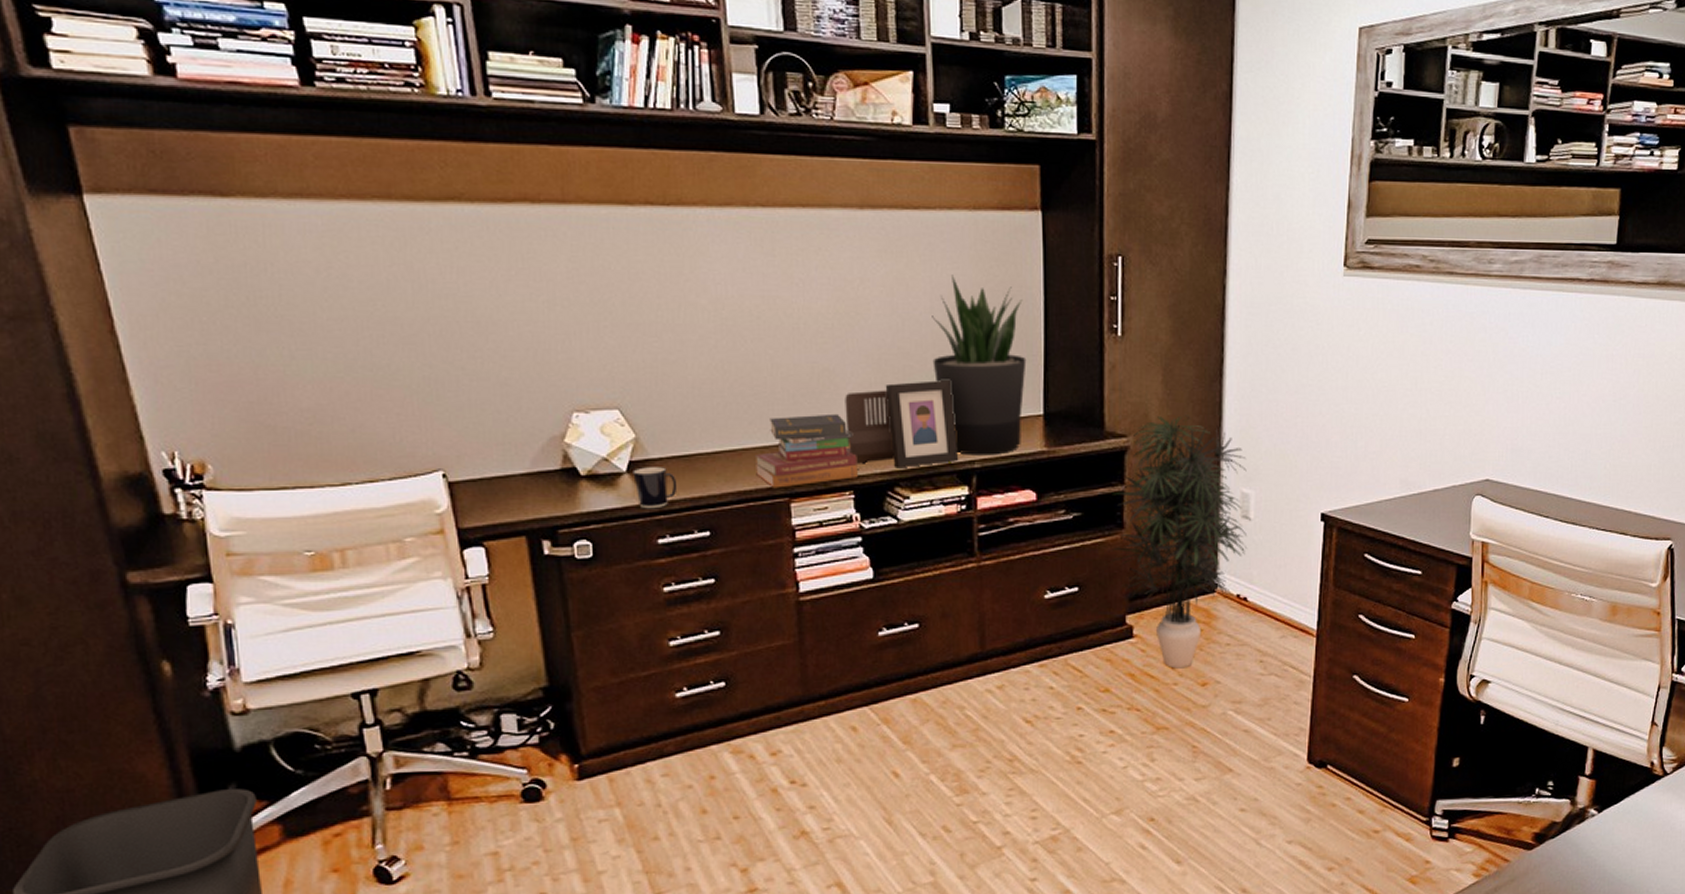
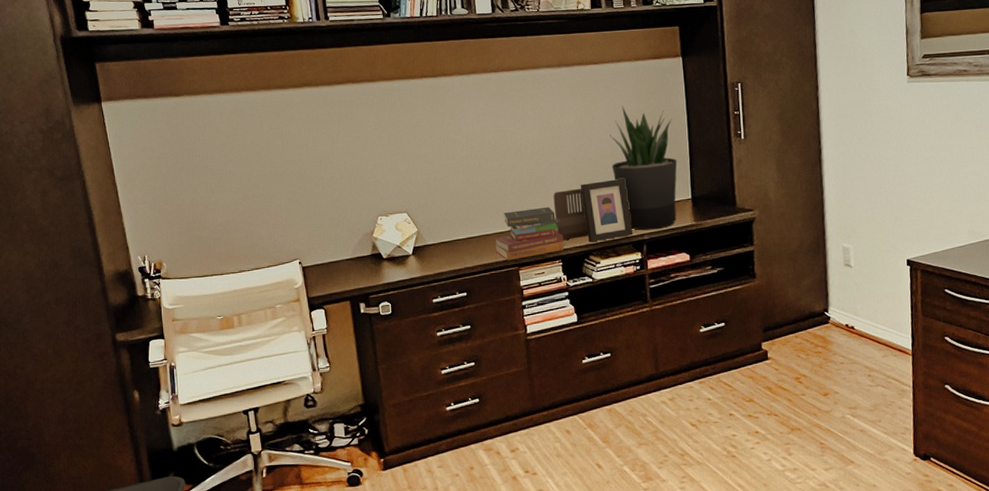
mug: present [633,467,678,509] -> none [416,250,445,279]
plant: present [1107,415,1248,669] -> none [745,192,851,383]

